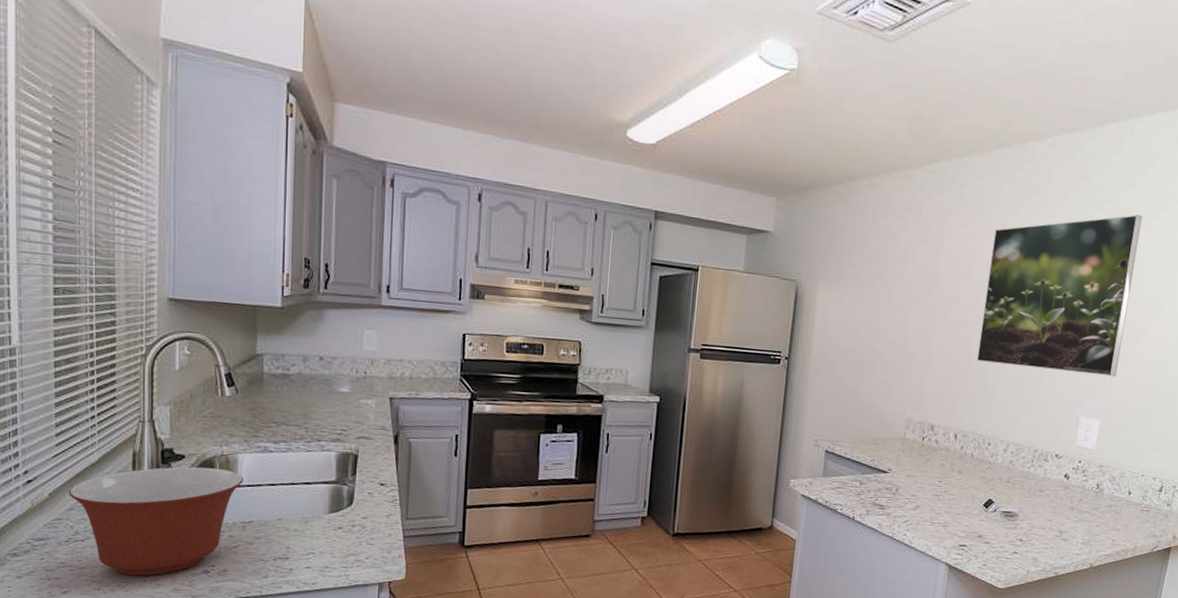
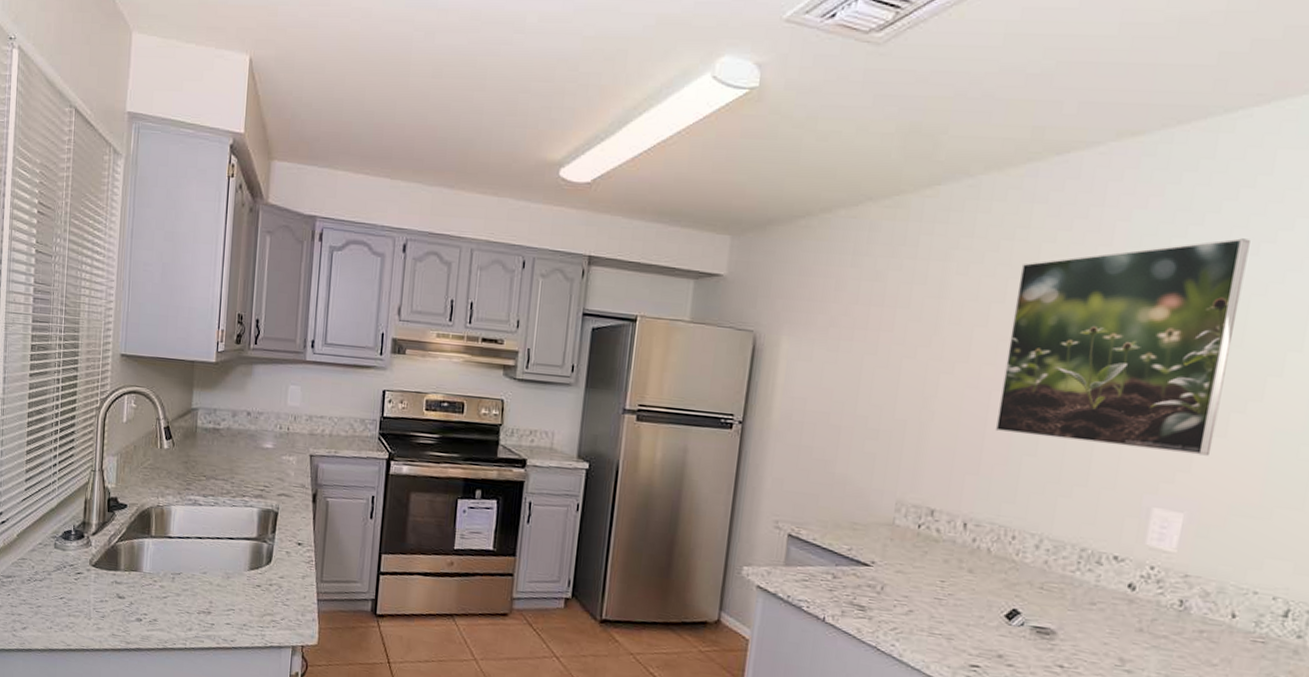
mixing bowl: present [68,466,243,576] -> none [32,515,175,619]

